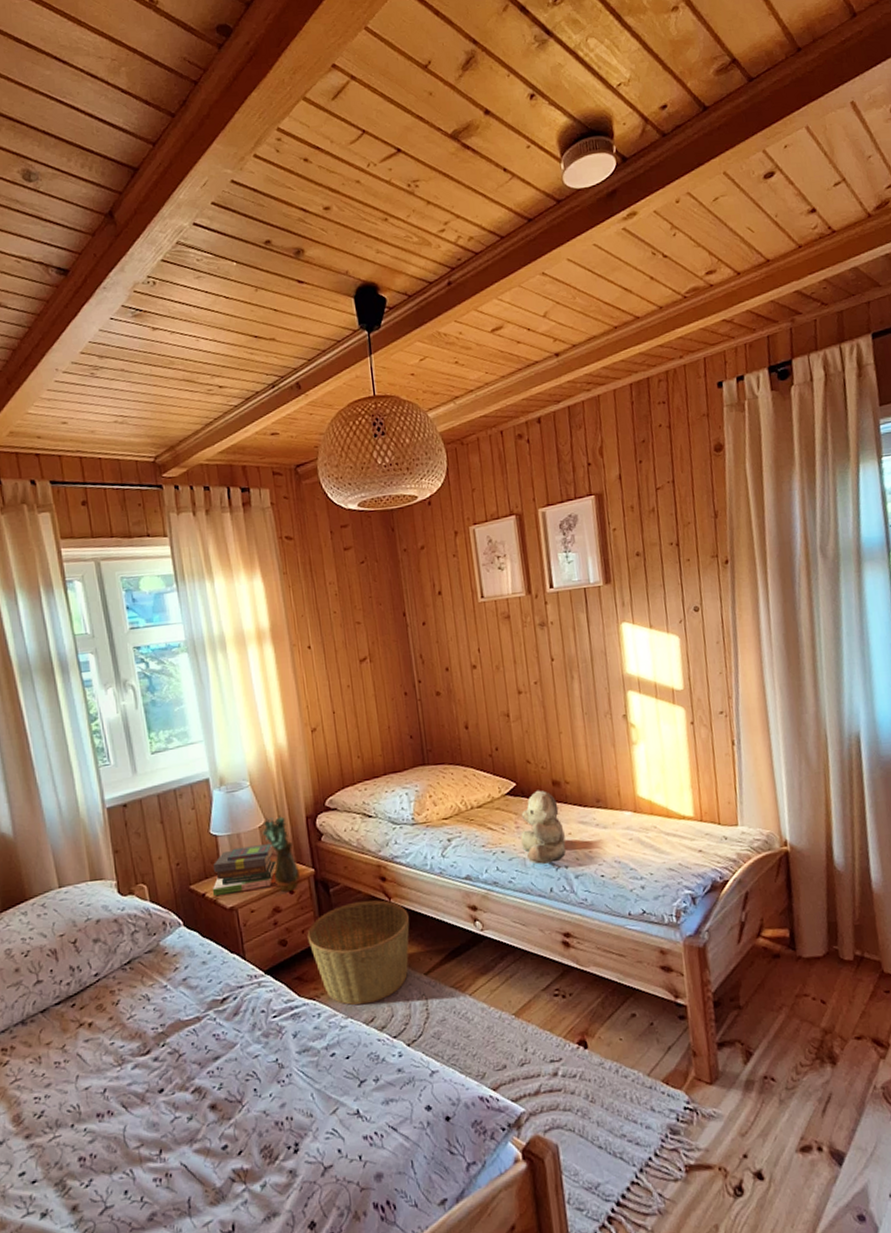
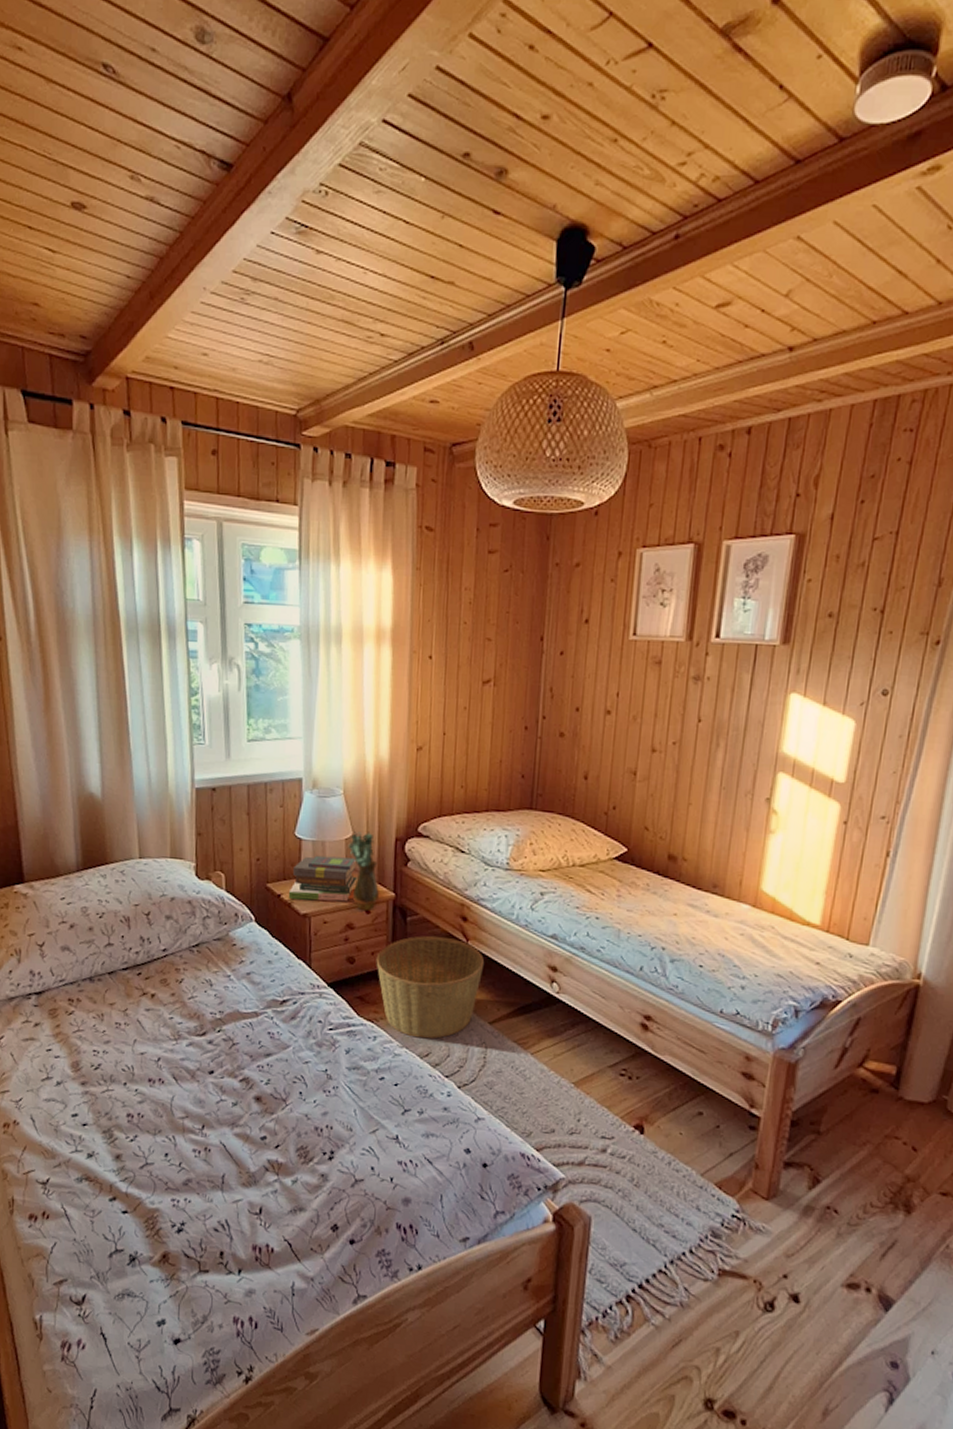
teddy bear: present [520,790,566,865] -> none [619,861,670,941]

